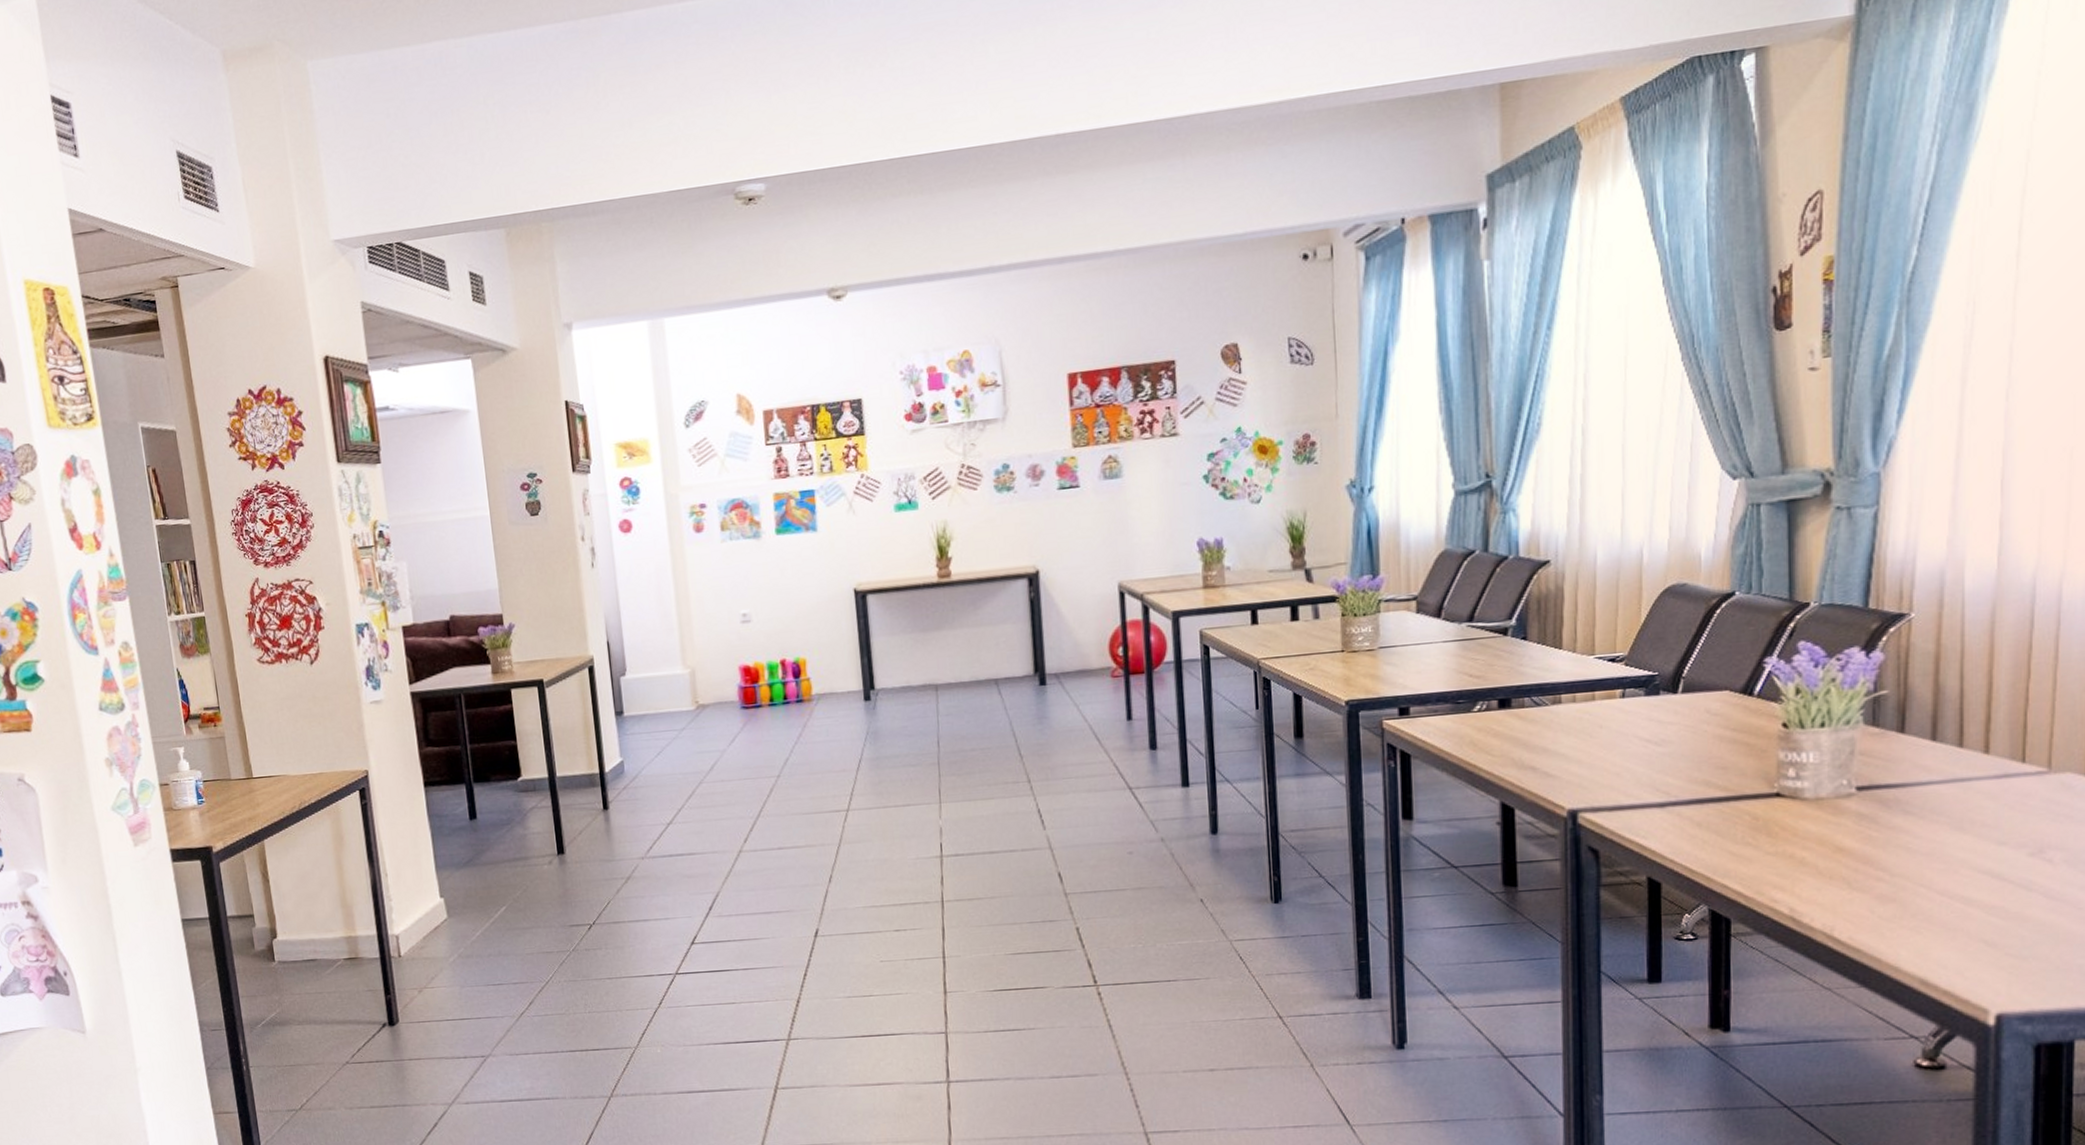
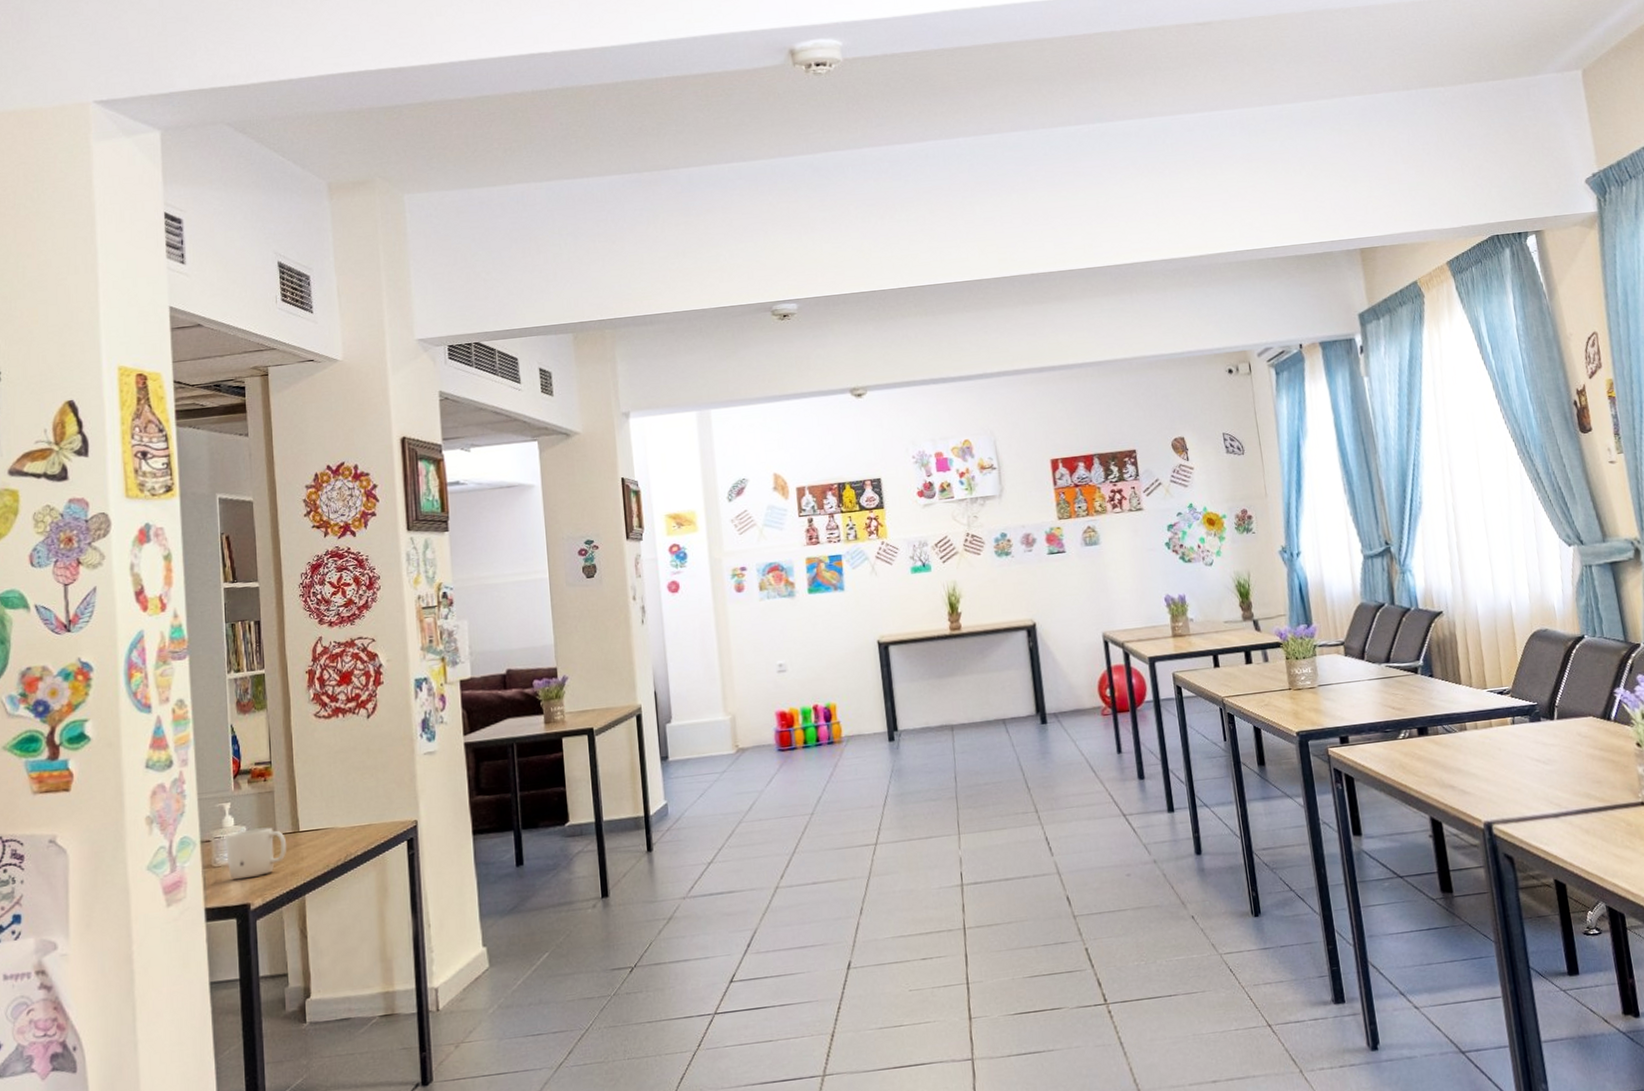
mug: none [182,772,243,823] -> present [225,827,287,880]

